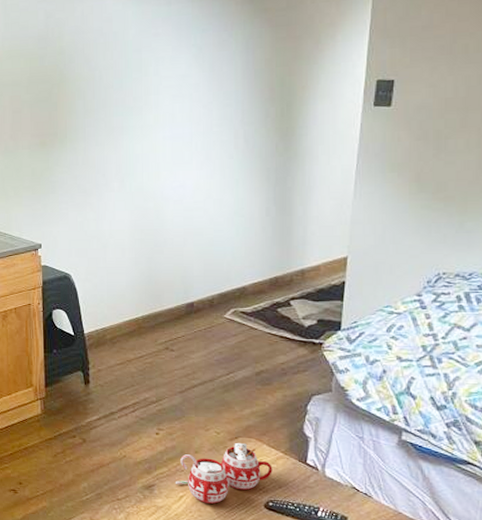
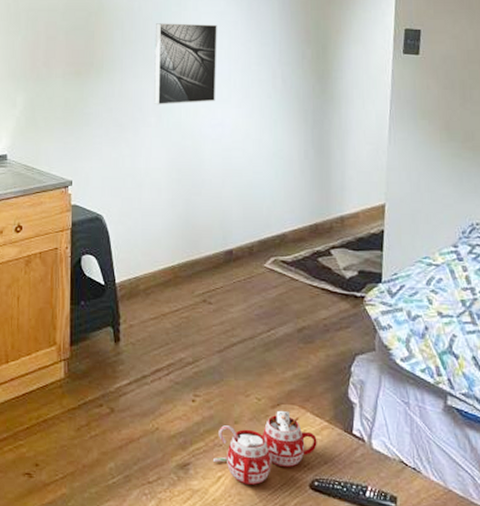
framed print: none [116,88,179,171] -> present [154,23,217,105]

